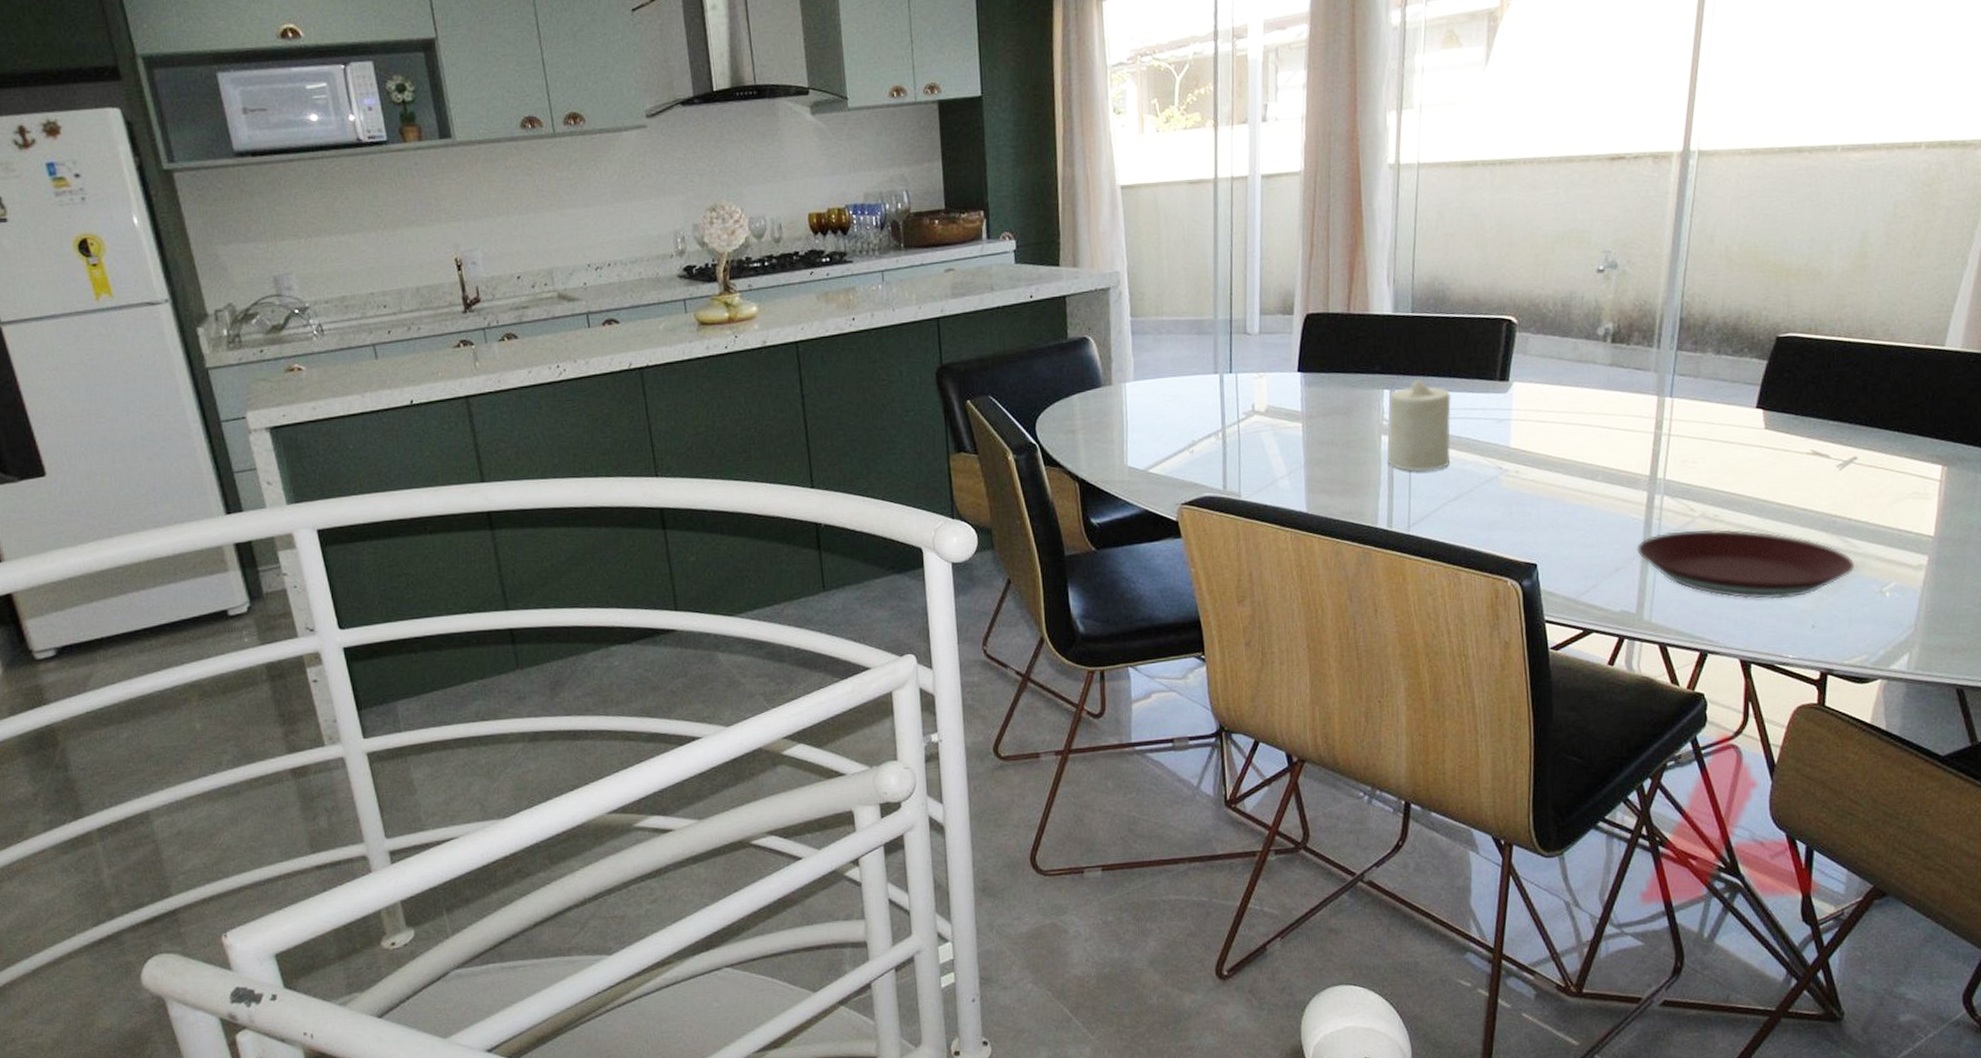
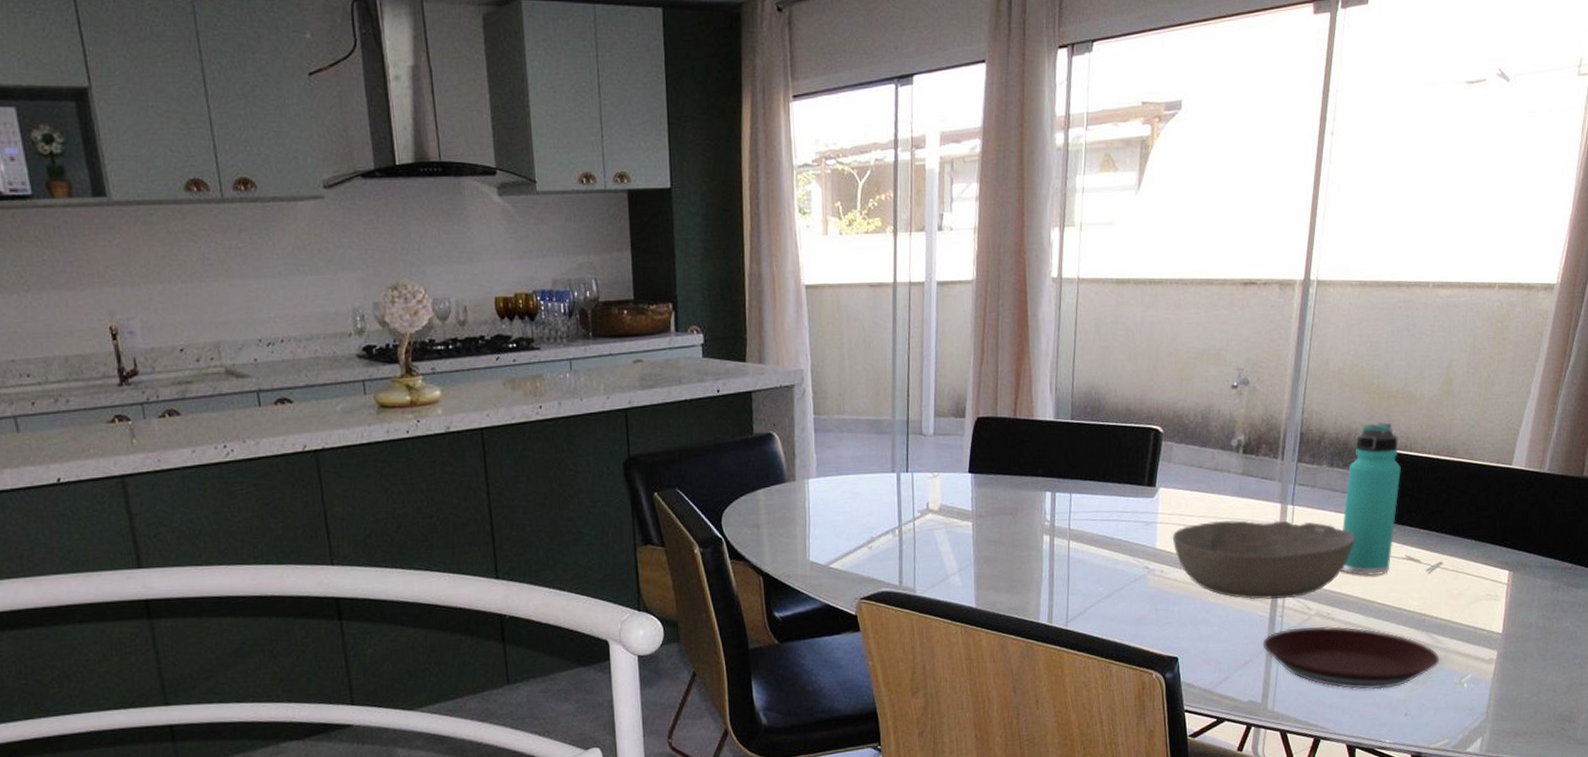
candle: present [1387,378,1452,472] -> none [1048,482,1106,570]
bowl: none [1529,414,1748,501] -> present [1172,520,1355,600]
thermos bottle: none [1731,303,1804,474] -> present [1341,422,1401,576]

